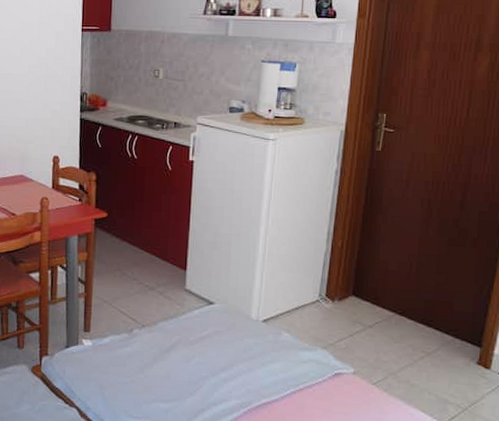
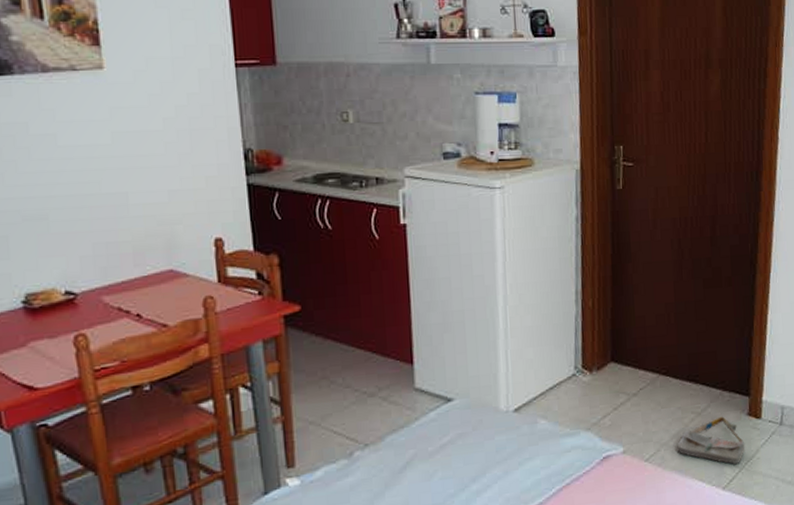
bag: none [403,360,471,405] -> present [676,416,746,465]

